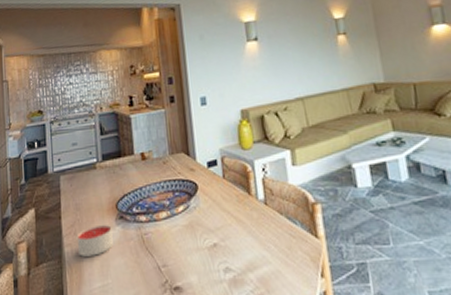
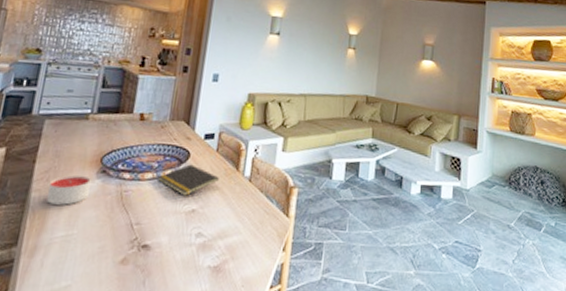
notepad: none [171,196,233,230] -> present [157,164,219,196]

